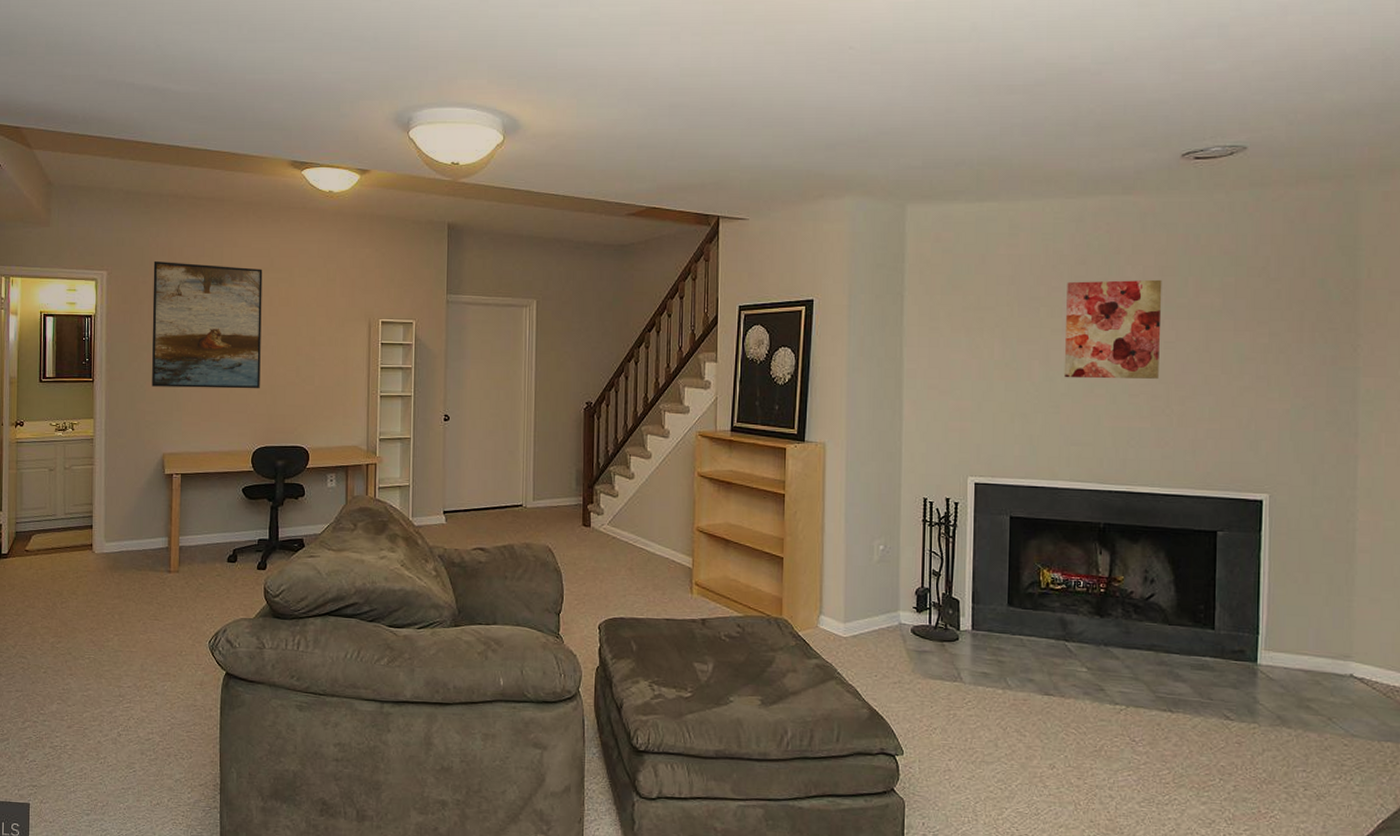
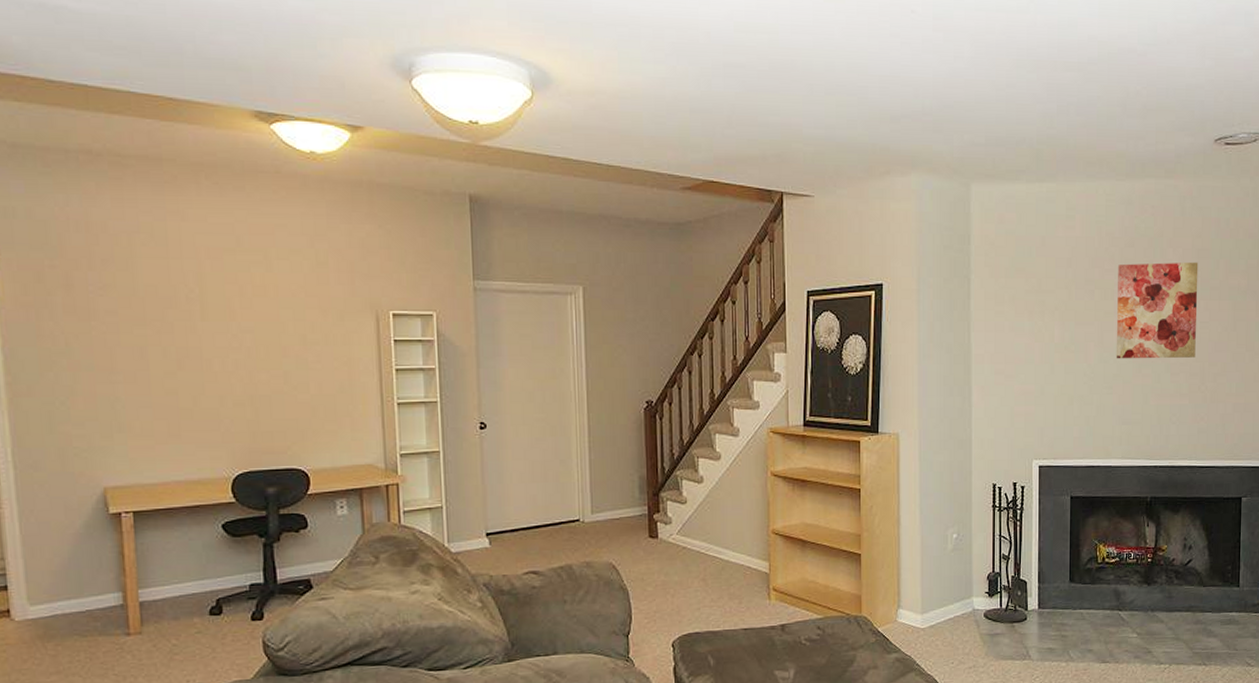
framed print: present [152,260,263,389] -> none [64,238,235,403]

